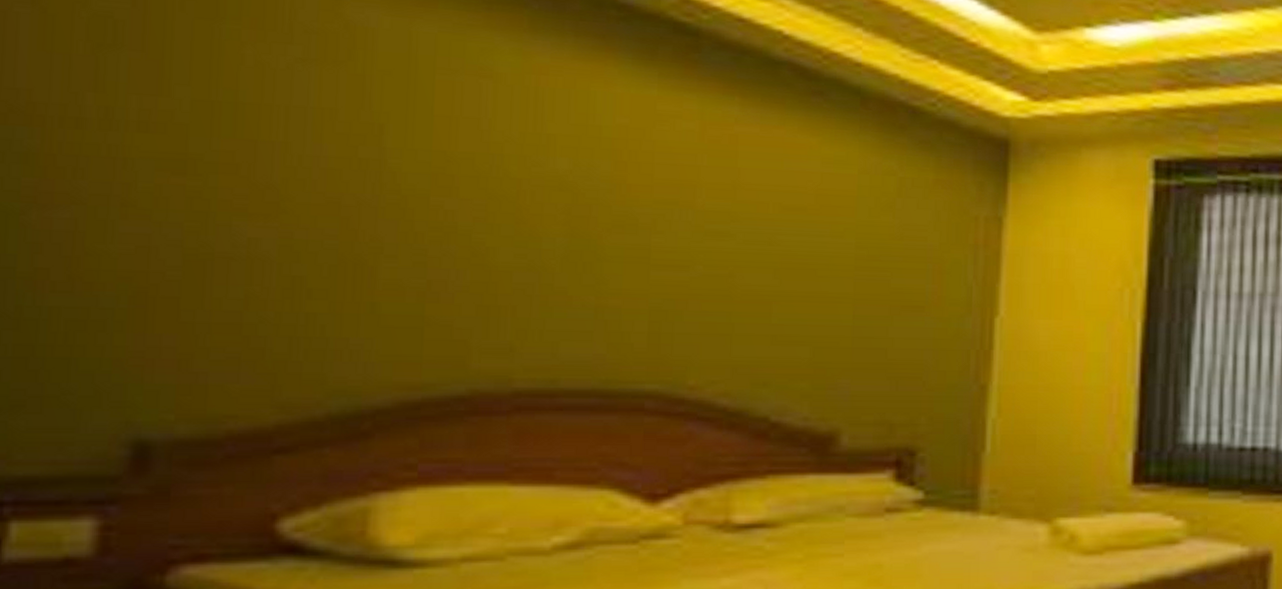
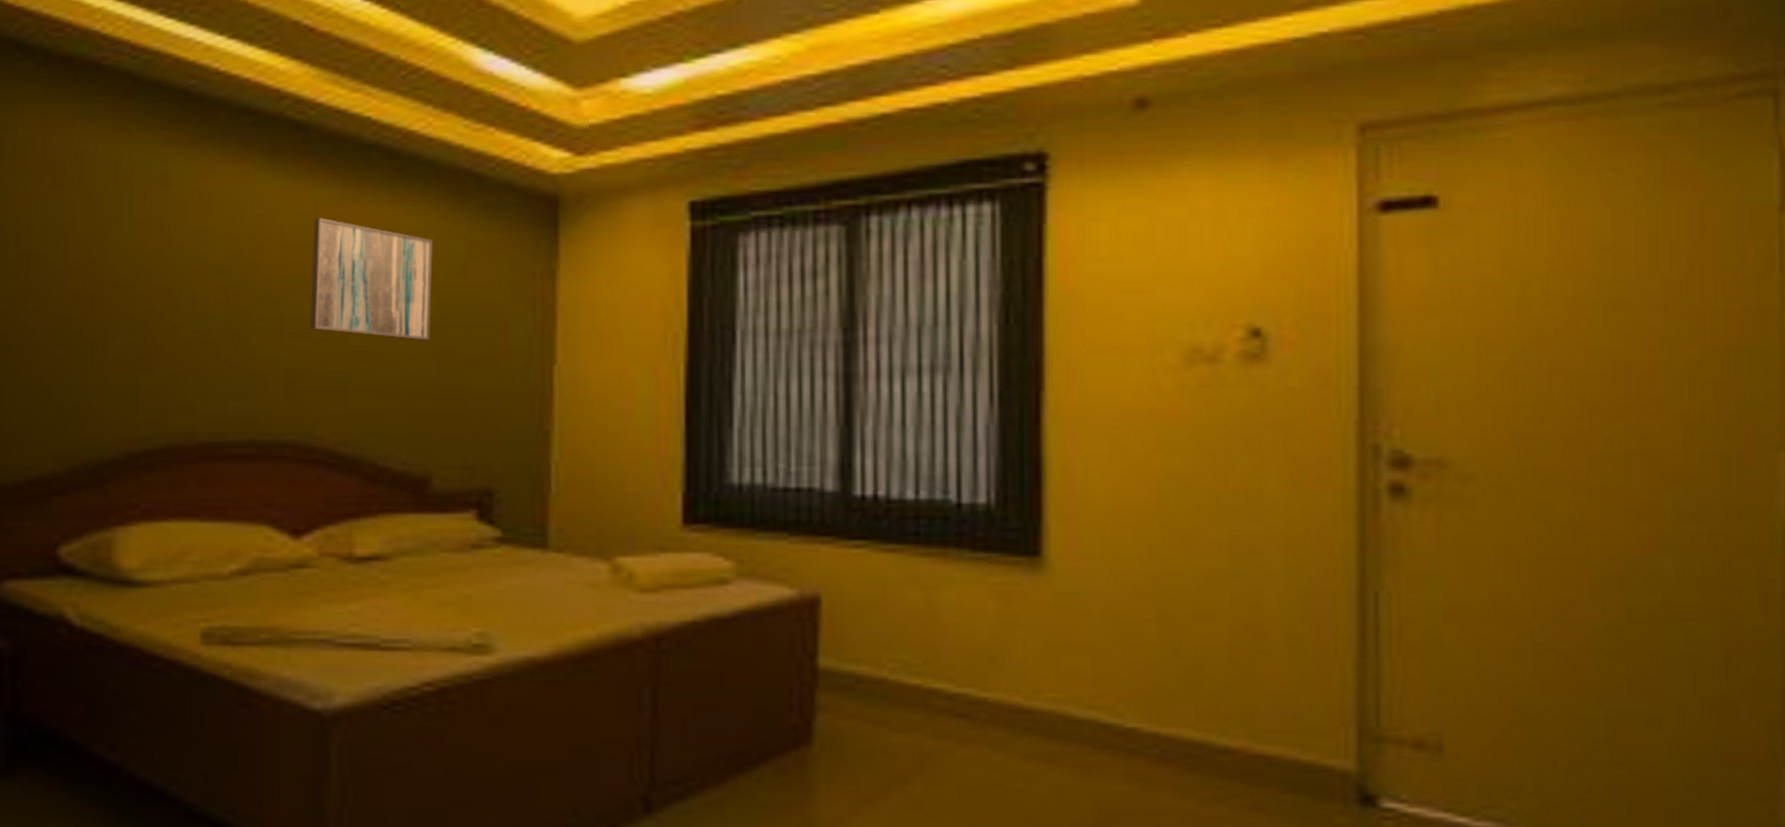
wall art: none [687,136,856,283] -> present [310,218,434,341]

